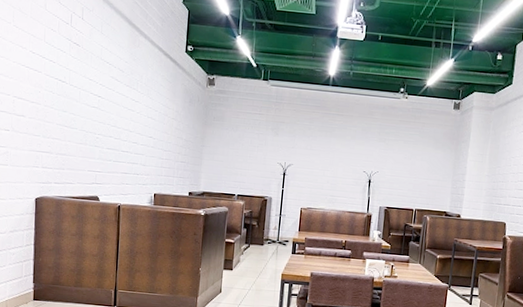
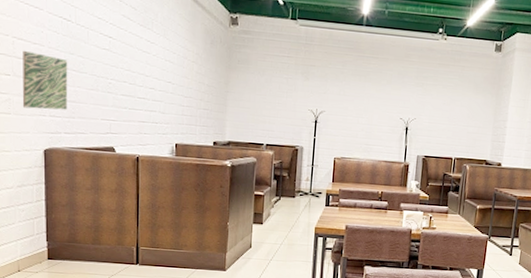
wall art: none [18,108,61,162] -> present [22,50,68,110]

